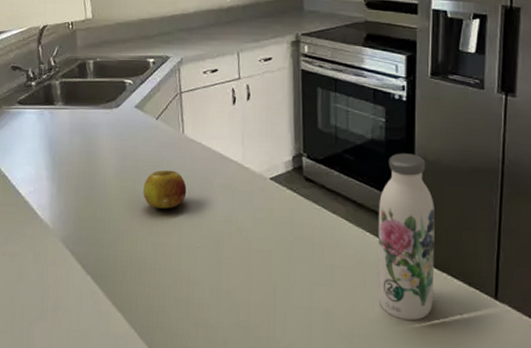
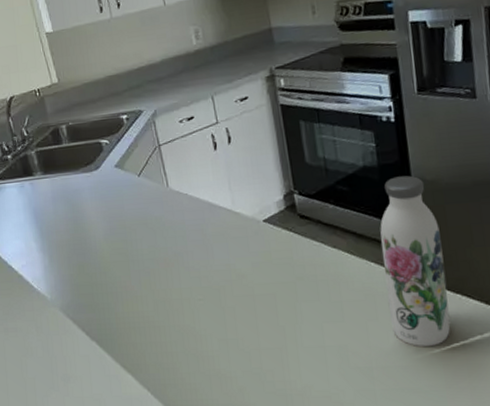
fruit: present [143,170,187,209] -> none [135,225,180,266]

